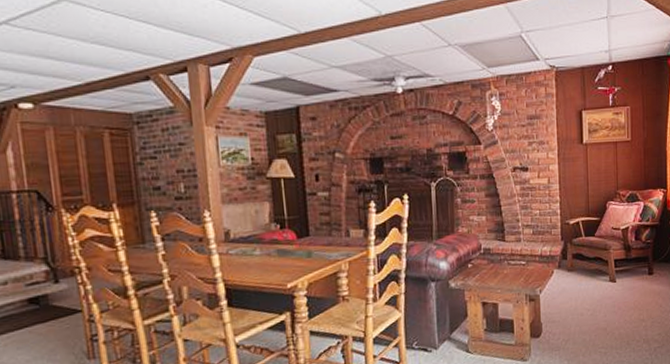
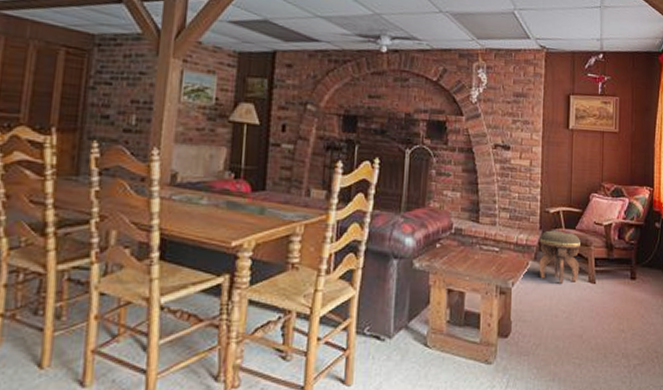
footstool: none [562,239,601,286] -> present [539,230,580,284]

